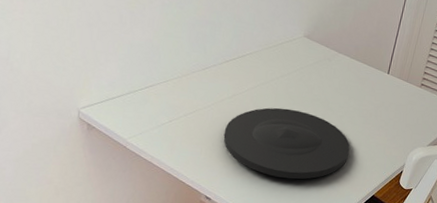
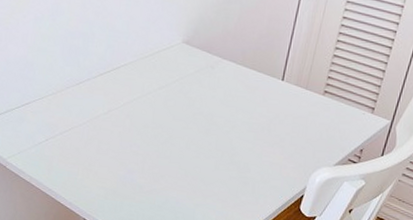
plate: present [223,107,350,180] -> none [100,123,239,203]

